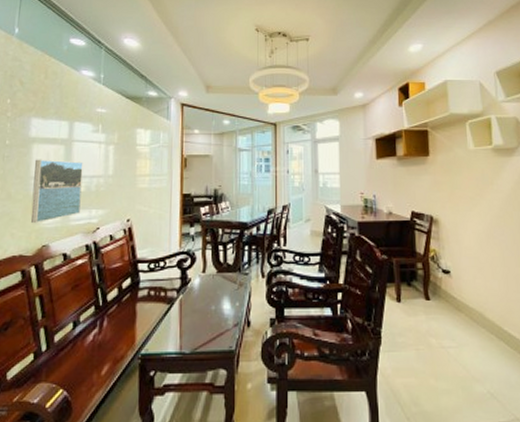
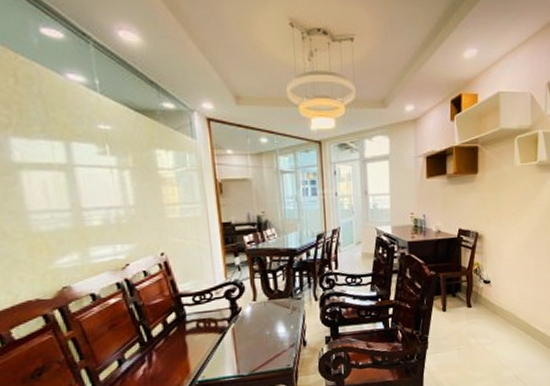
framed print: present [31,159,83,224] -> none [28,189,103,265]

